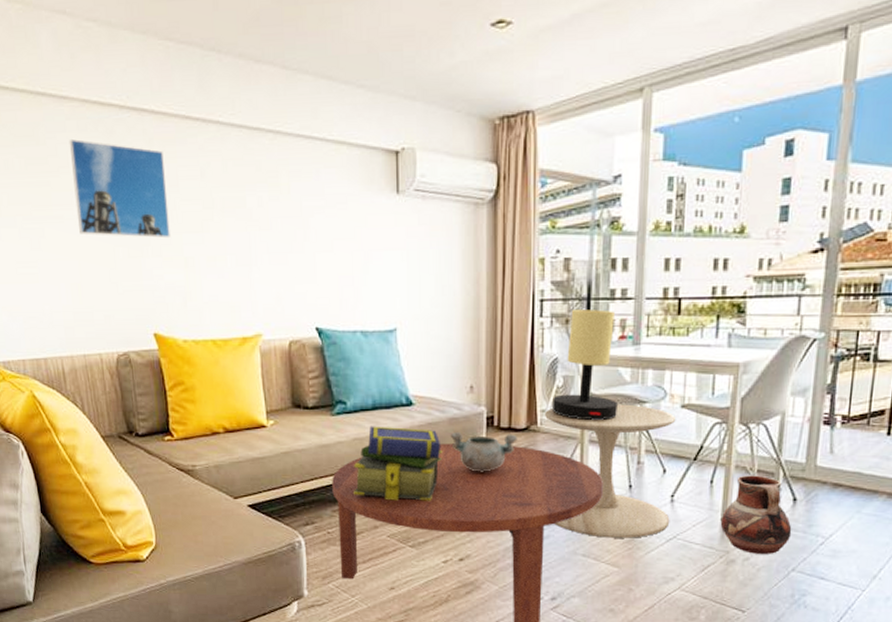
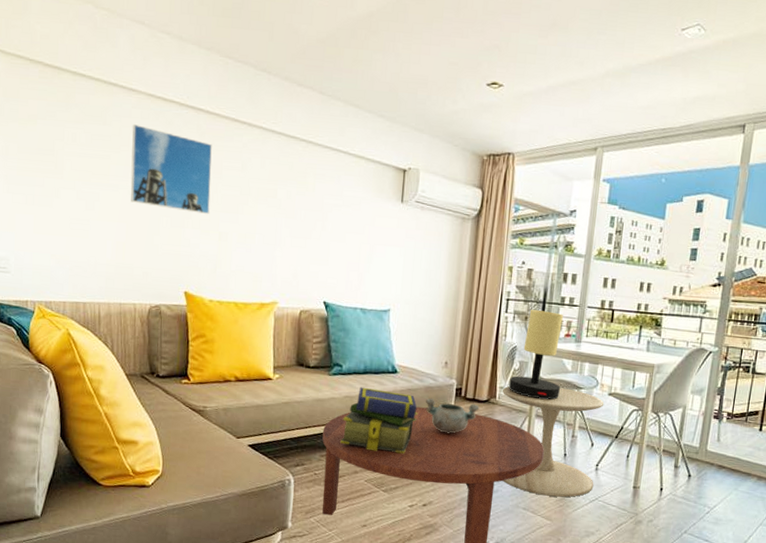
ceramic pot: present [720,475,792,554] -> none [632,453,686,518]

